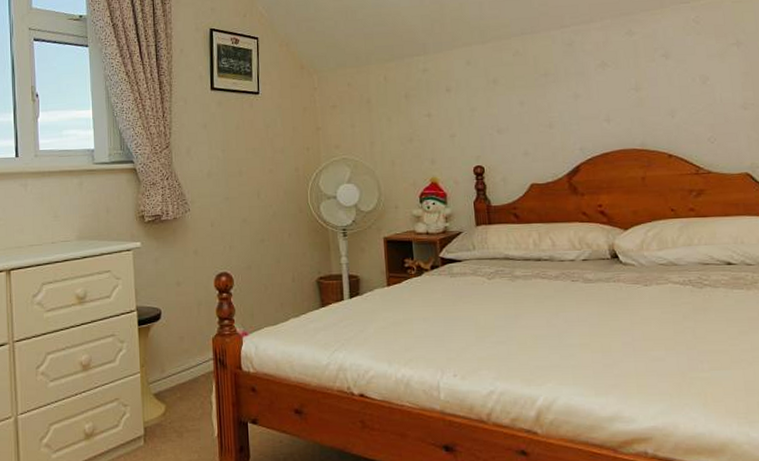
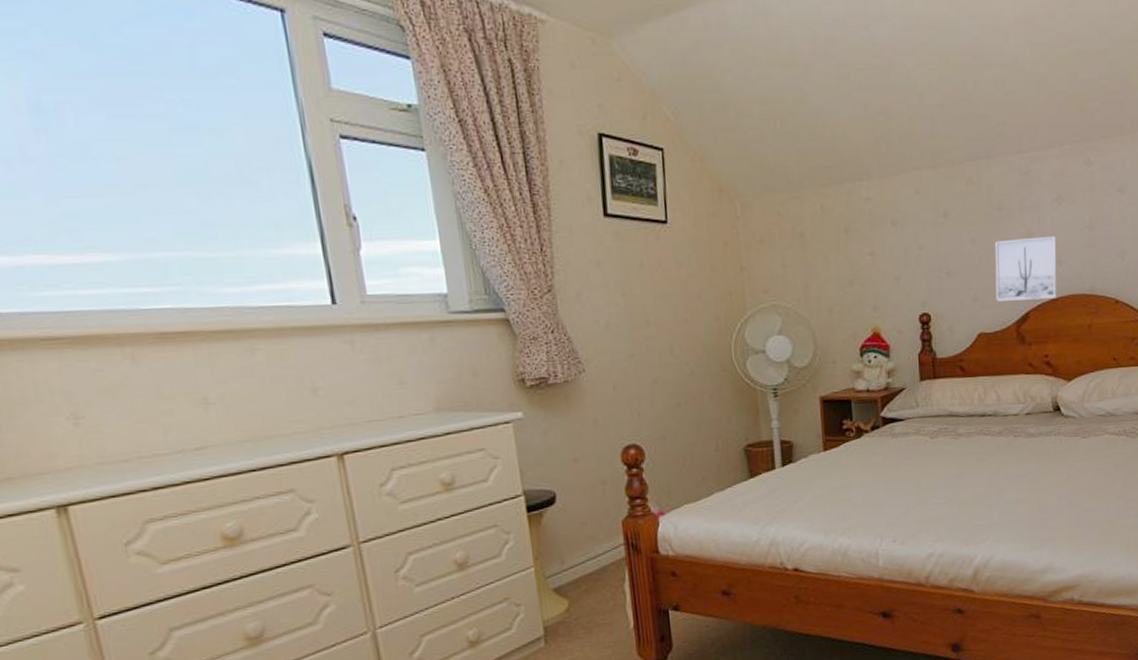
wall art: none [543,97,608,156] -> present [995,236,1058,302]

